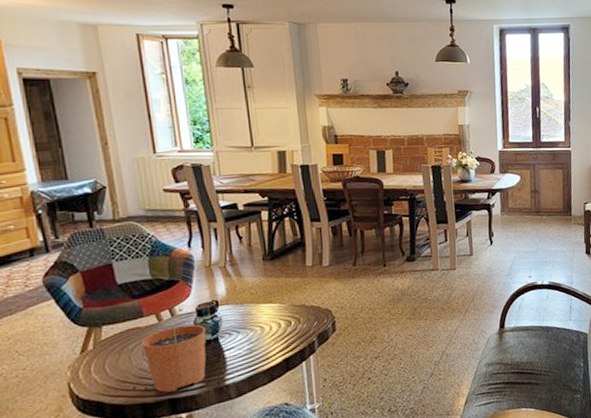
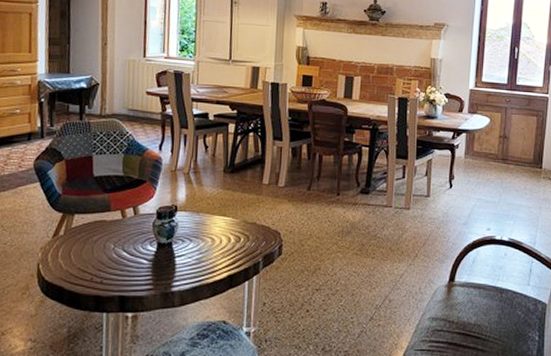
plant pot: present [141,307,207,393] -> none [104,207,162,288]

